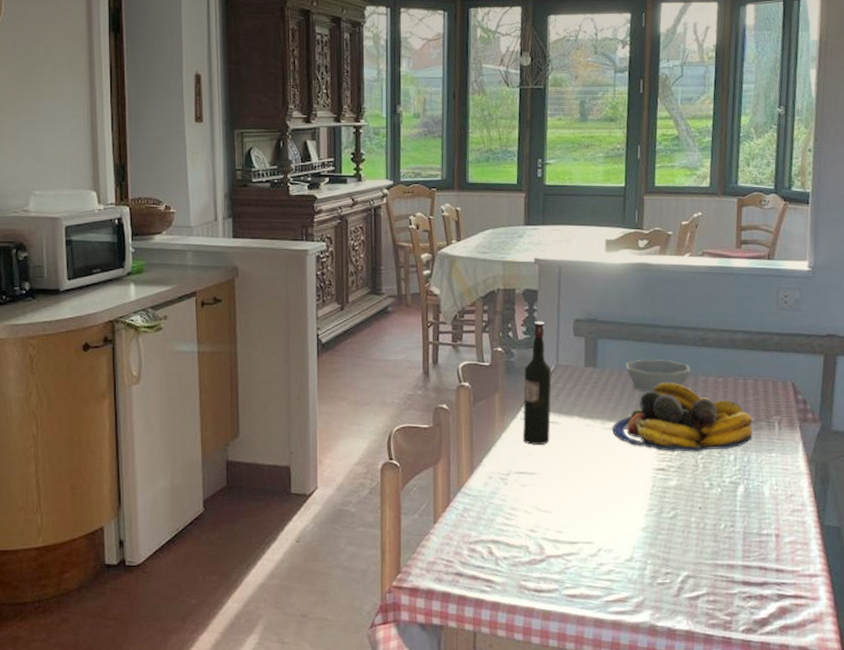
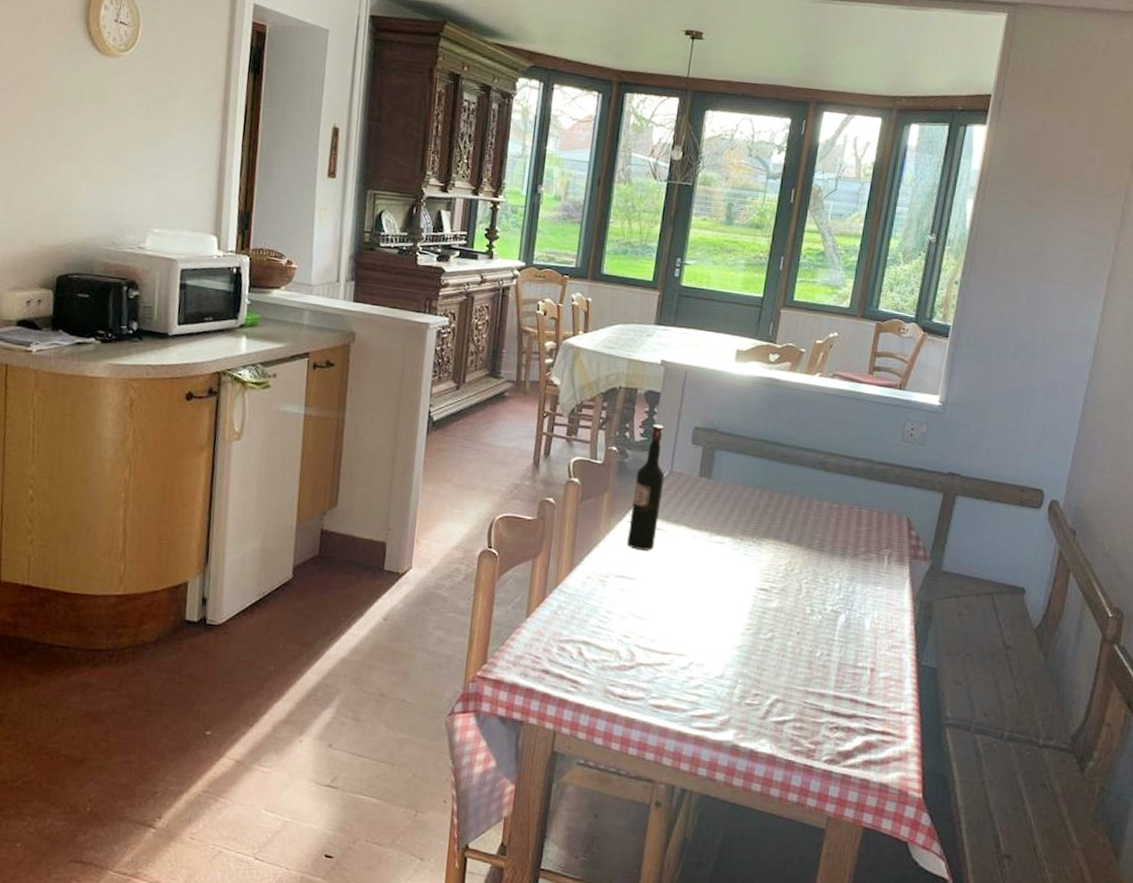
fruit bowl: present [612,382,754,453] -> none [719,502,863,577]
bowl: present [625,360,691,392] -> none [740,476,807,510]

